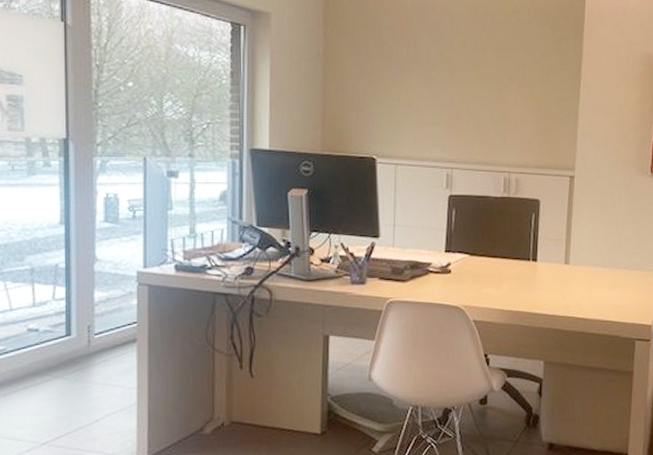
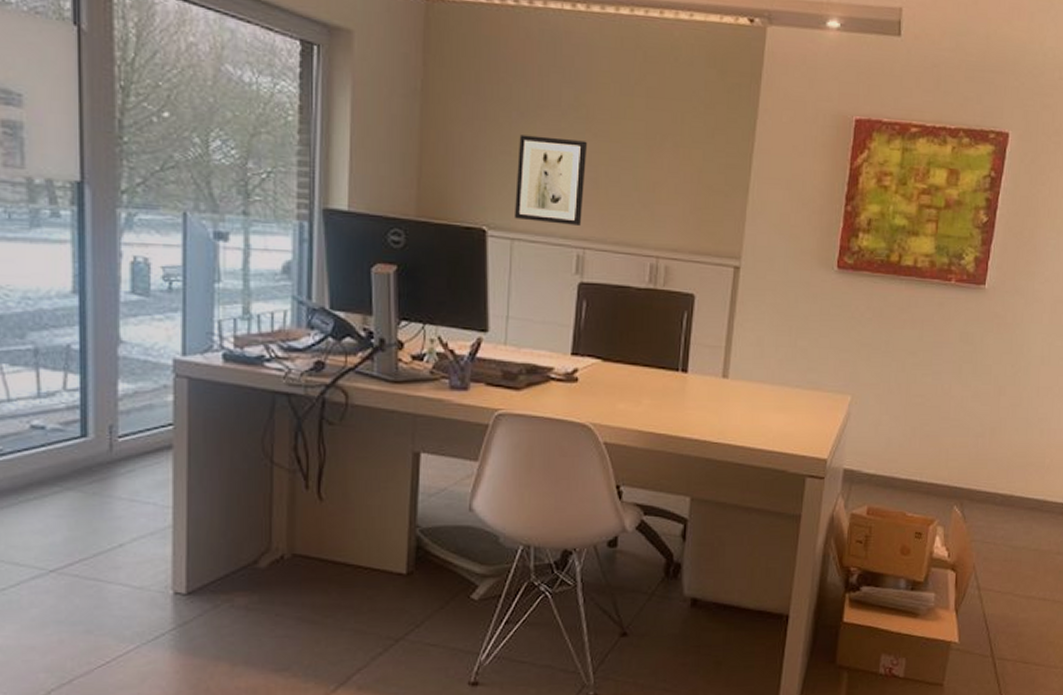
wall art: none [397,84,451,151] -> present [515,134,587,225]

